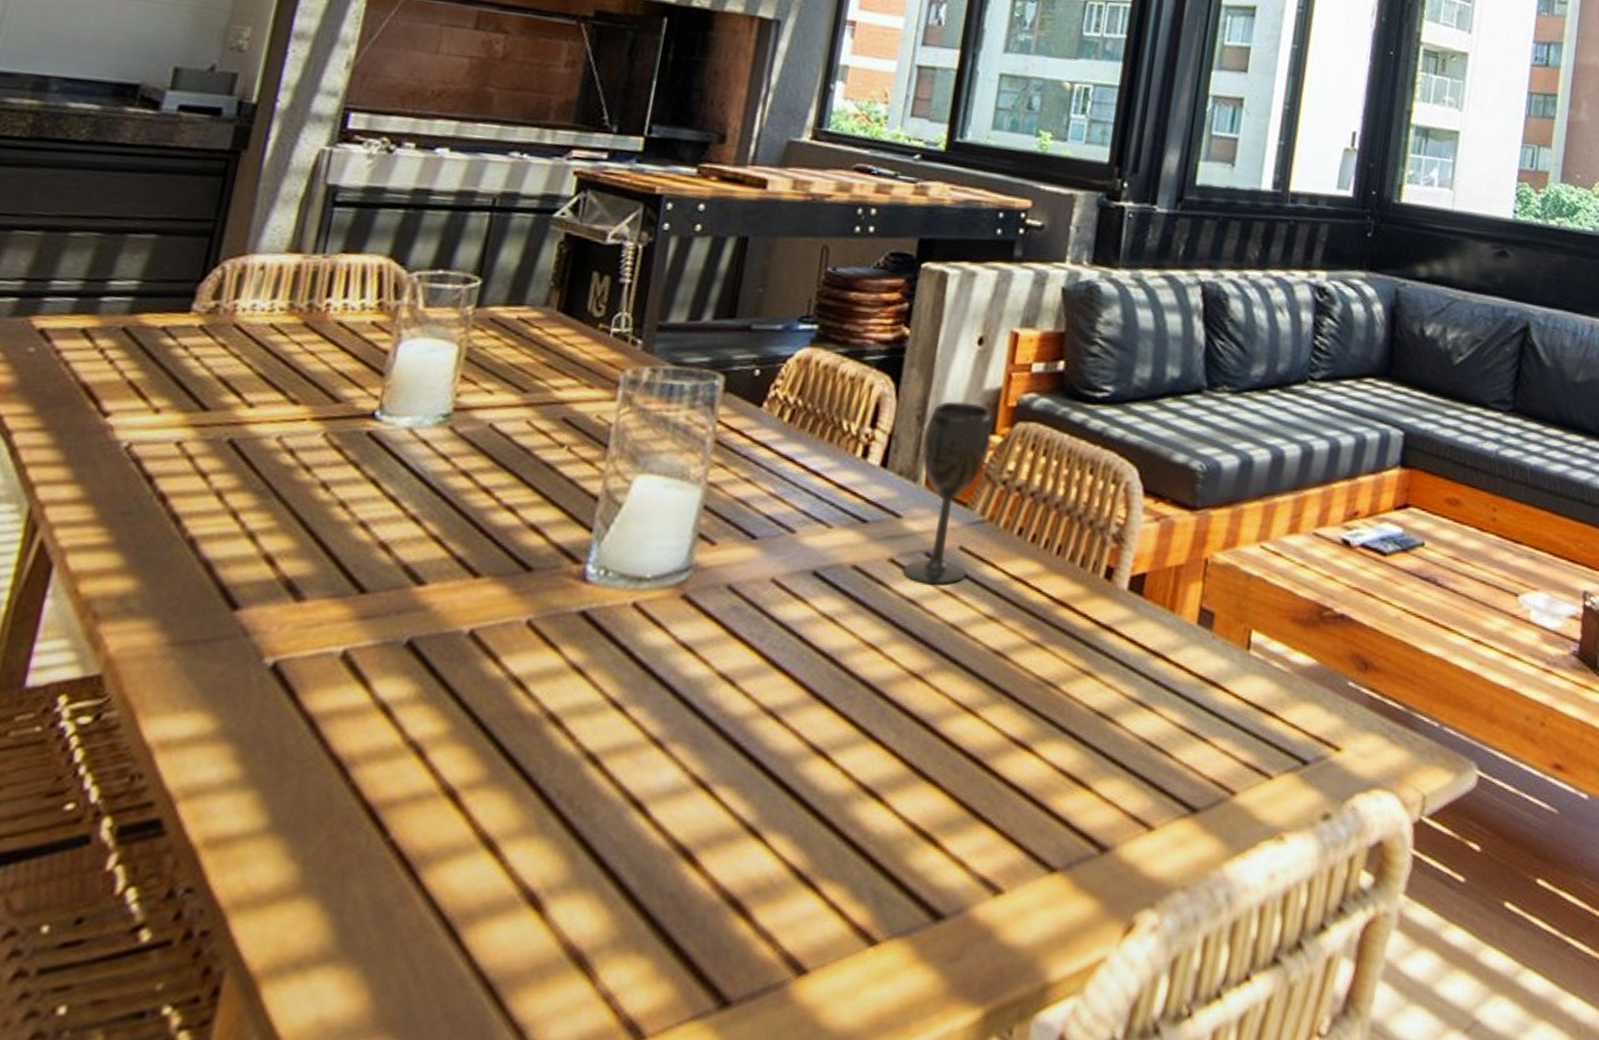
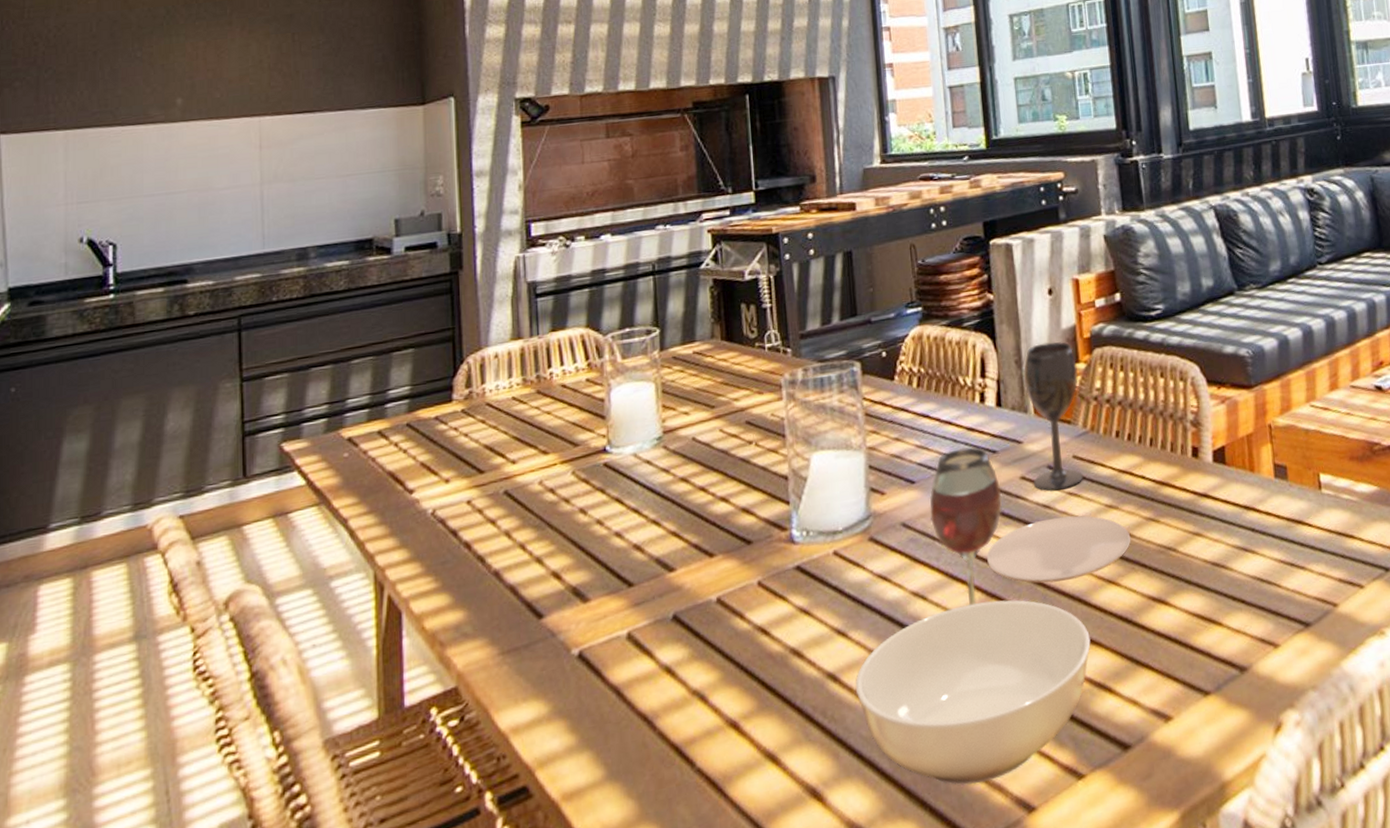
bowl: none [618,702,927,927] -> present [855,599,1091,785]
wineglass: none [764,508,862,705] -> present [929,447,1002,606]
plate: none [822,617,1007,697] -> present [987,515,1131,584]

